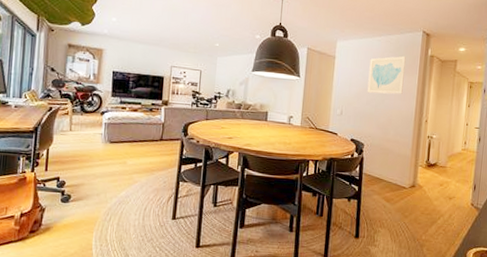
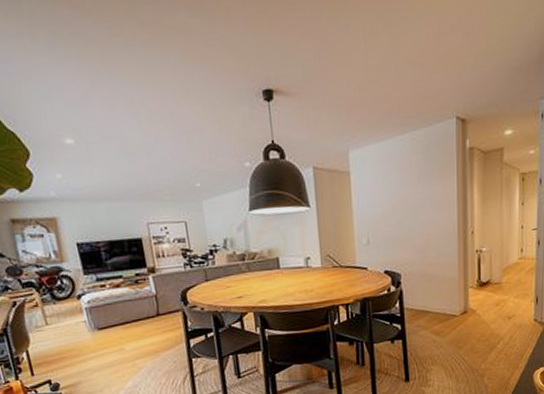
wall art: present [367,56,406,95] -> none [394,154,440,212]

